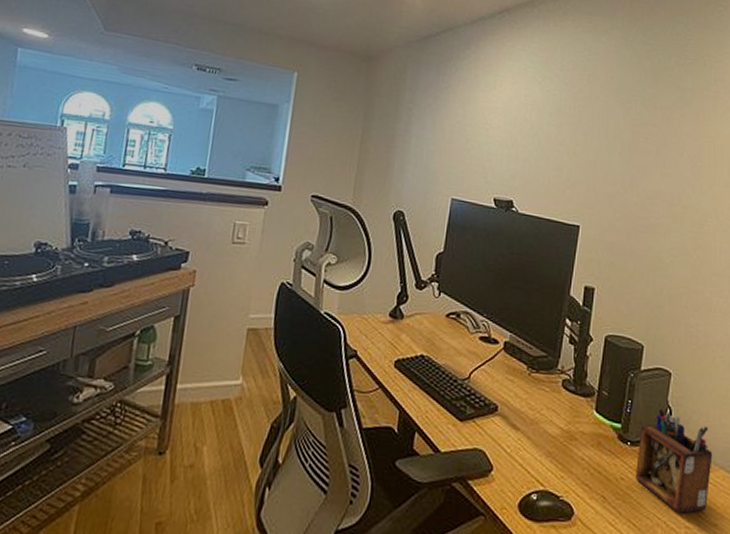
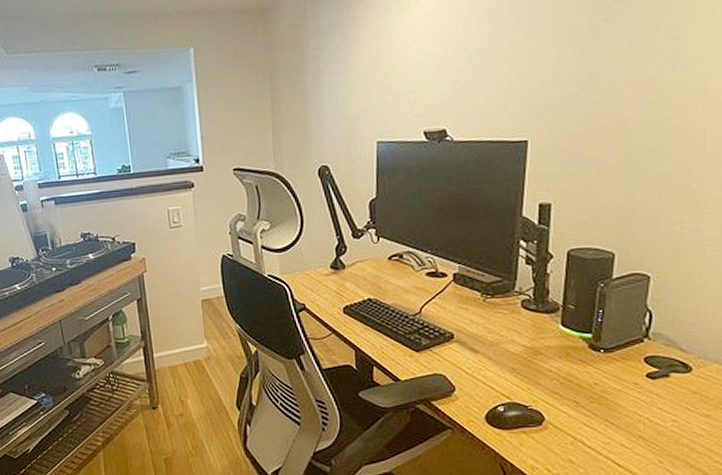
desk organizer: present [636,405,713,514] -> none [612,310,704,409]

